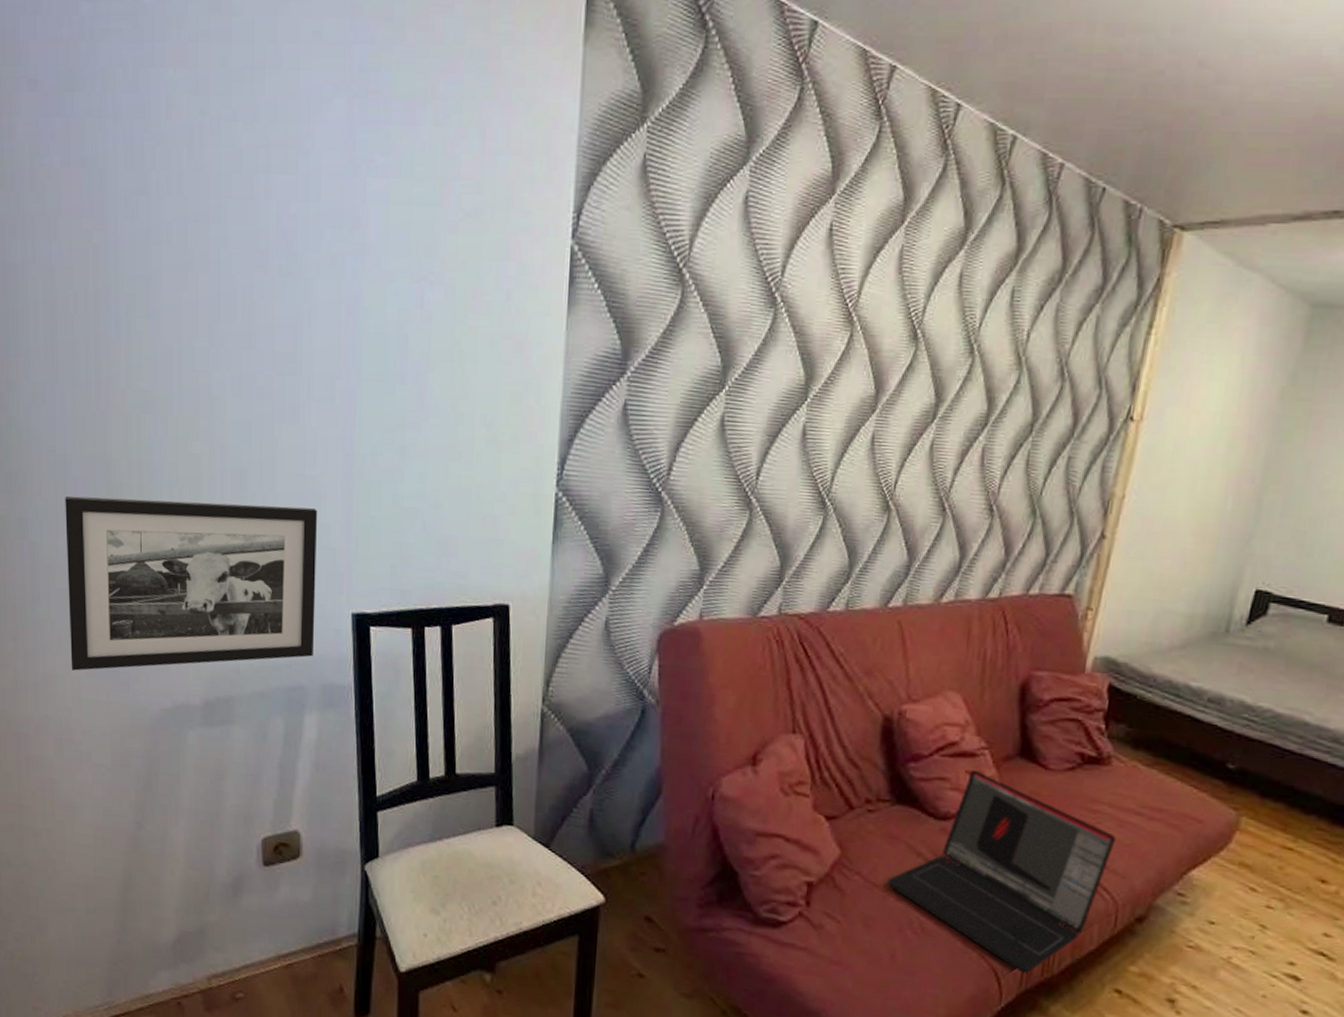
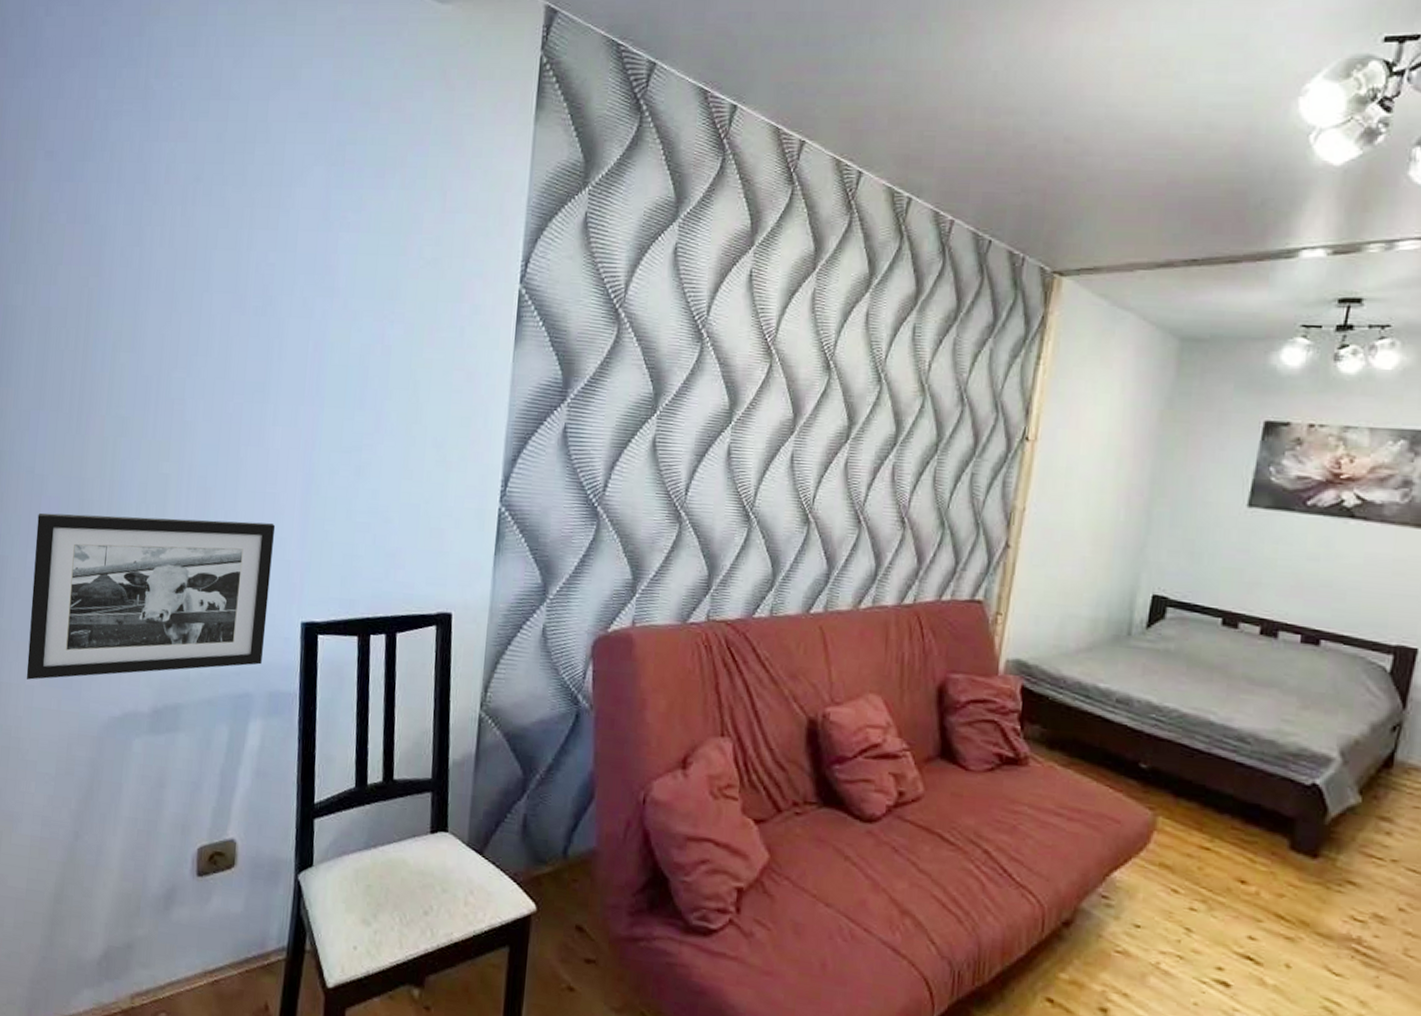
laptop: present [887,770,1117,974] -> none [815,772,1039,983]

